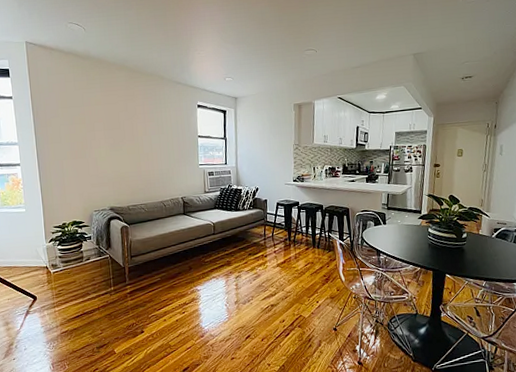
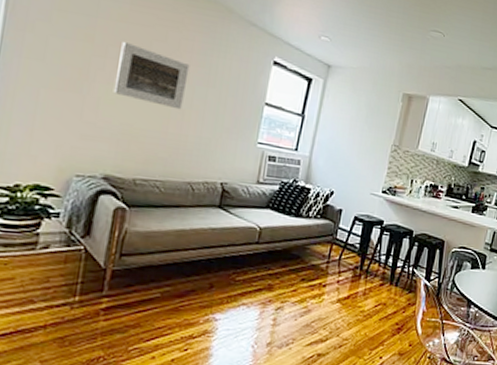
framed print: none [101,118,146,154] -> present [113,42,190,110]

